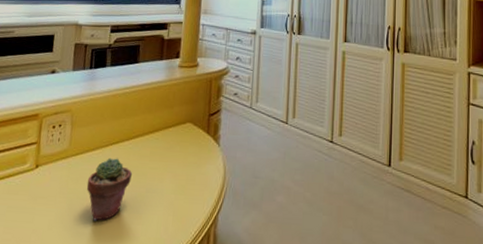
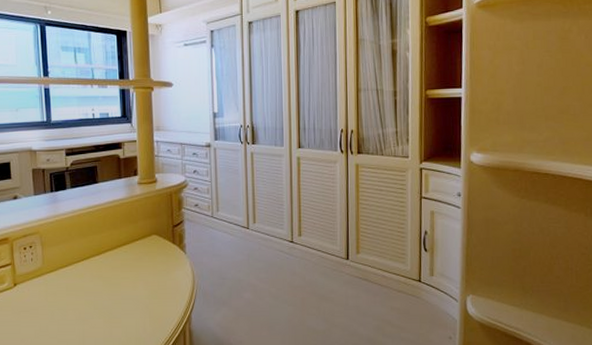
potted succulent: present [86,157,133,221] -> none [65,272,107,328]

